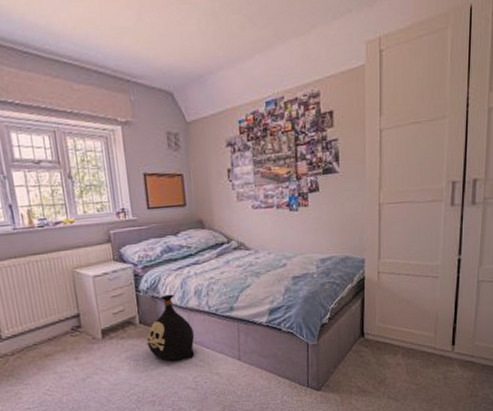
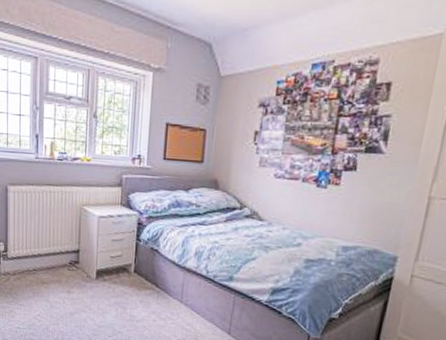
bag: present [146,294,195,361] -> none [138,249,187,319]

